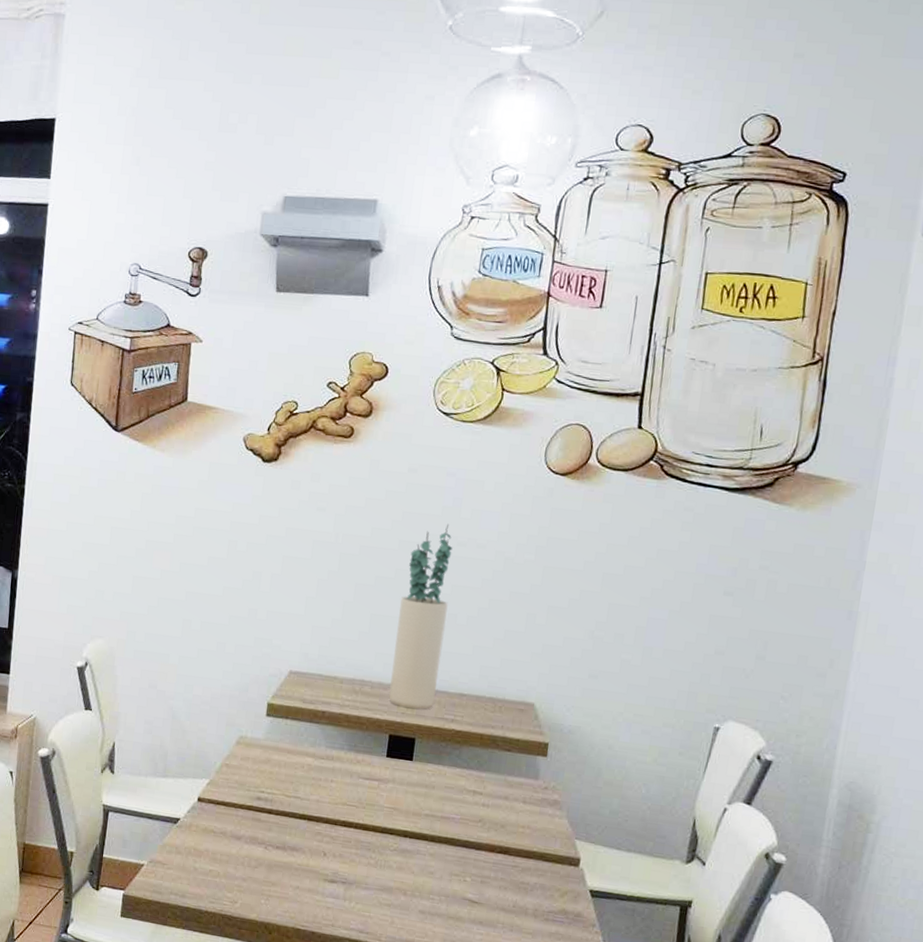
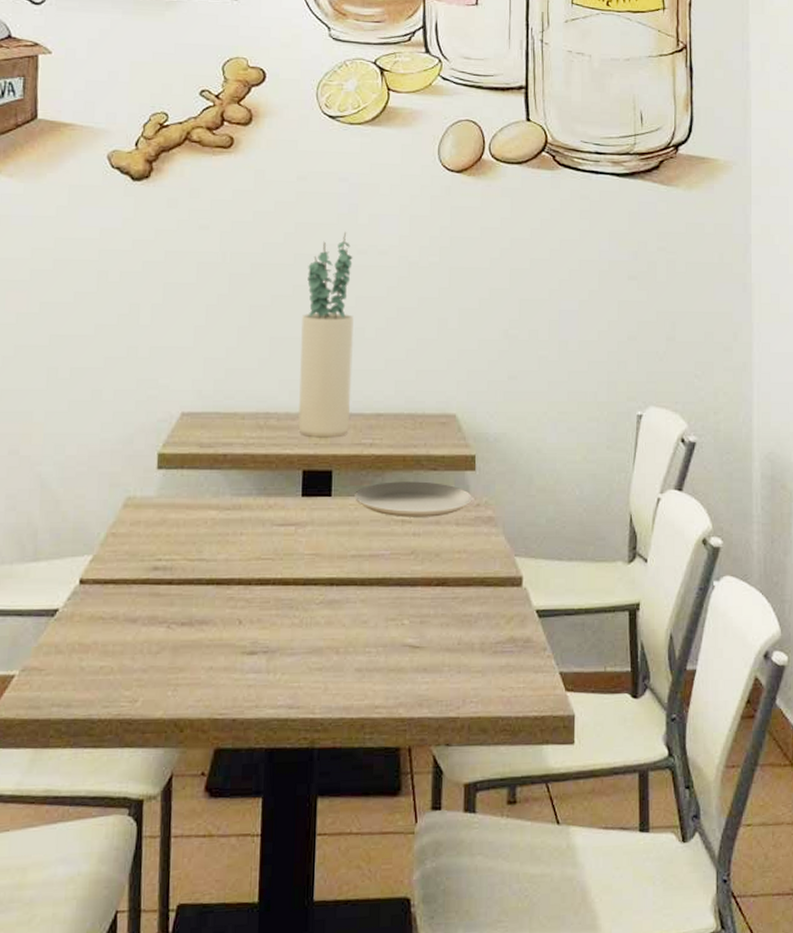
plate: none [433,755,541,793] -> present [355,481,472,517]

